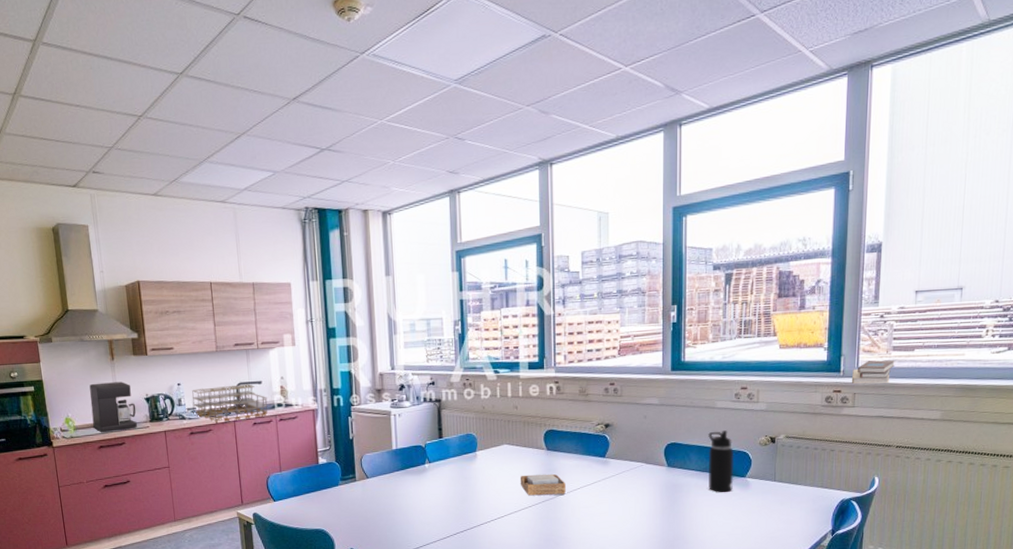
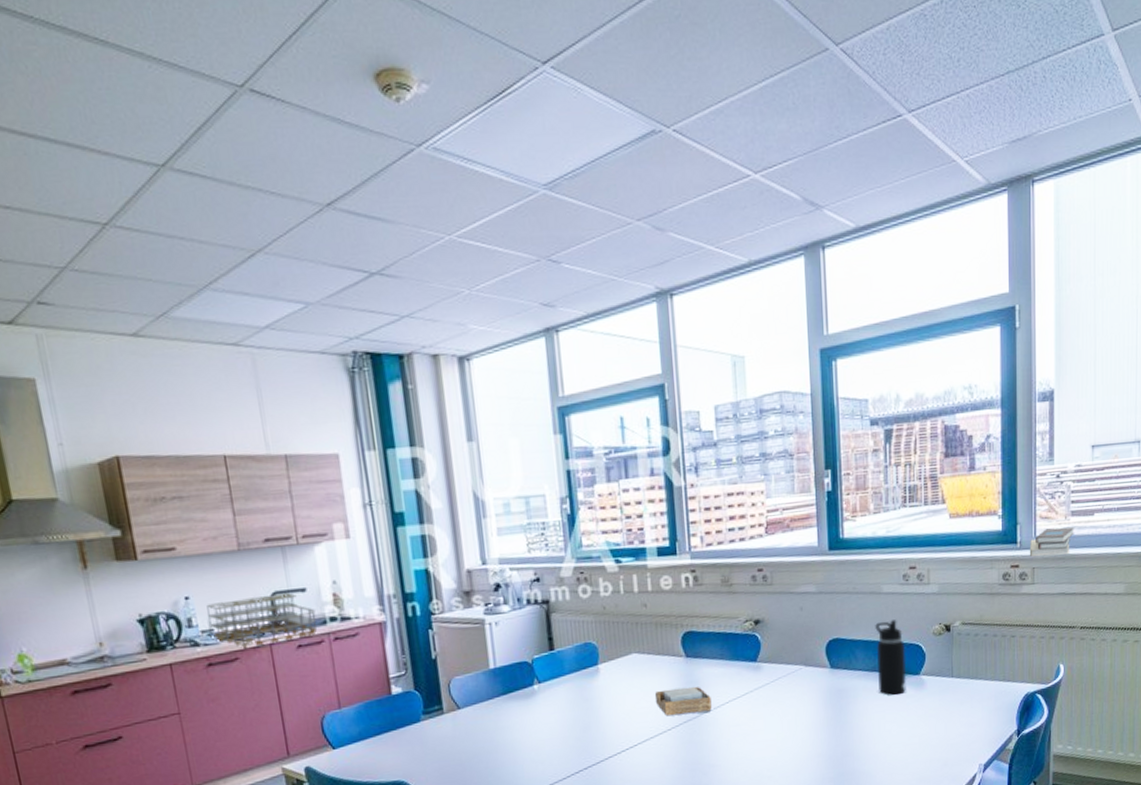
coffee maker: present [89,381,137,433] -> none [52,598,129,673]

